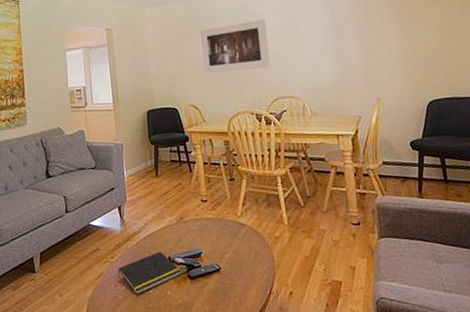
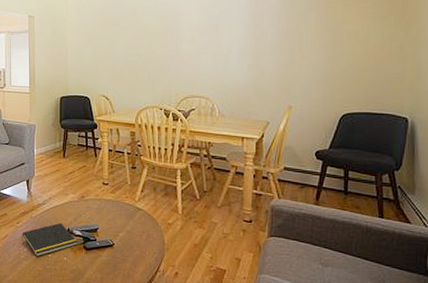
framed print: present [199,19,271,73] -> none [118,18,186,66]

